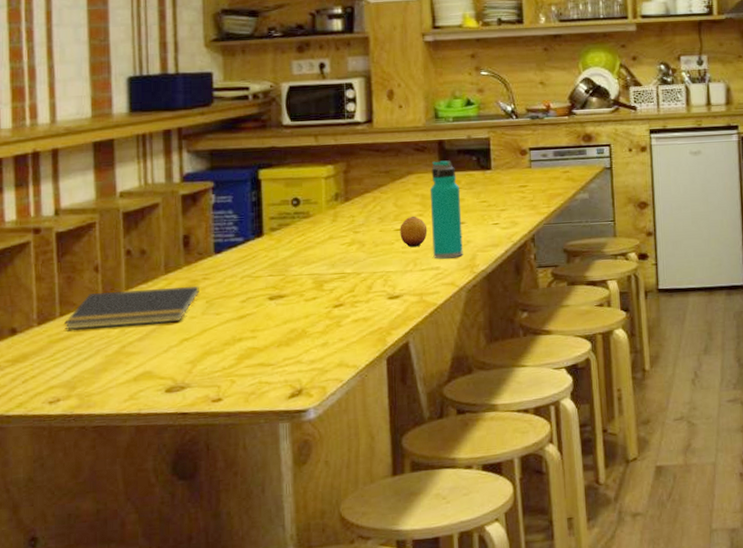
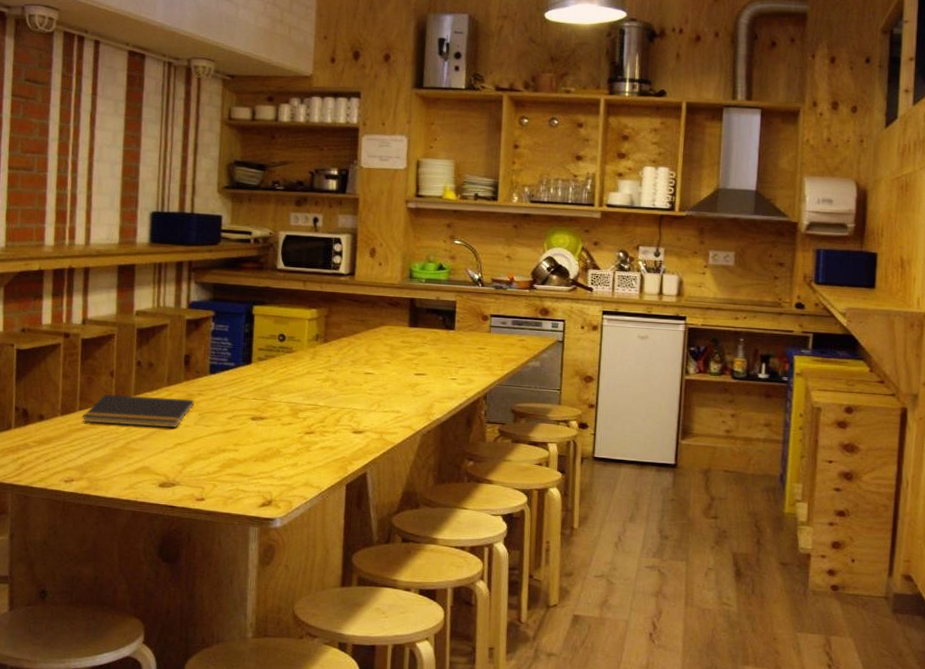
fruit: present [400,216,428,247] -> none [368,362,393,390]
water bottle: present [429,160,463,259] -> none [395,316,425,405]

